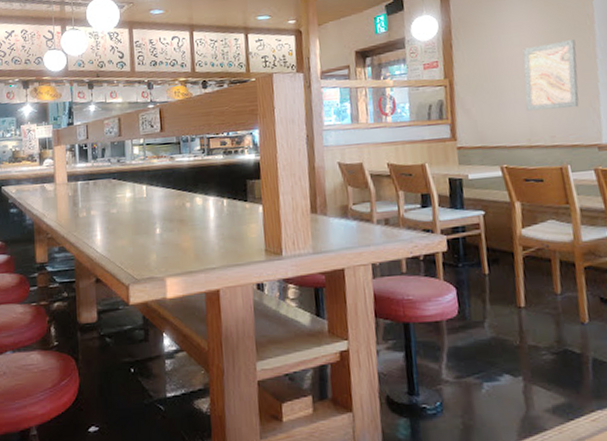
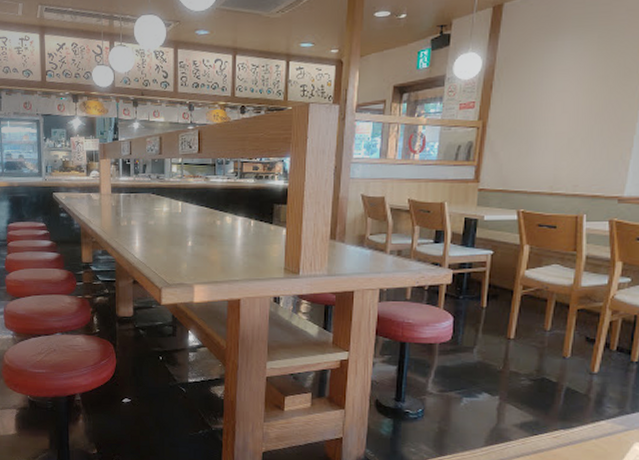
wall art: present [523,39,579,111] -> none [555,88,621,159]

